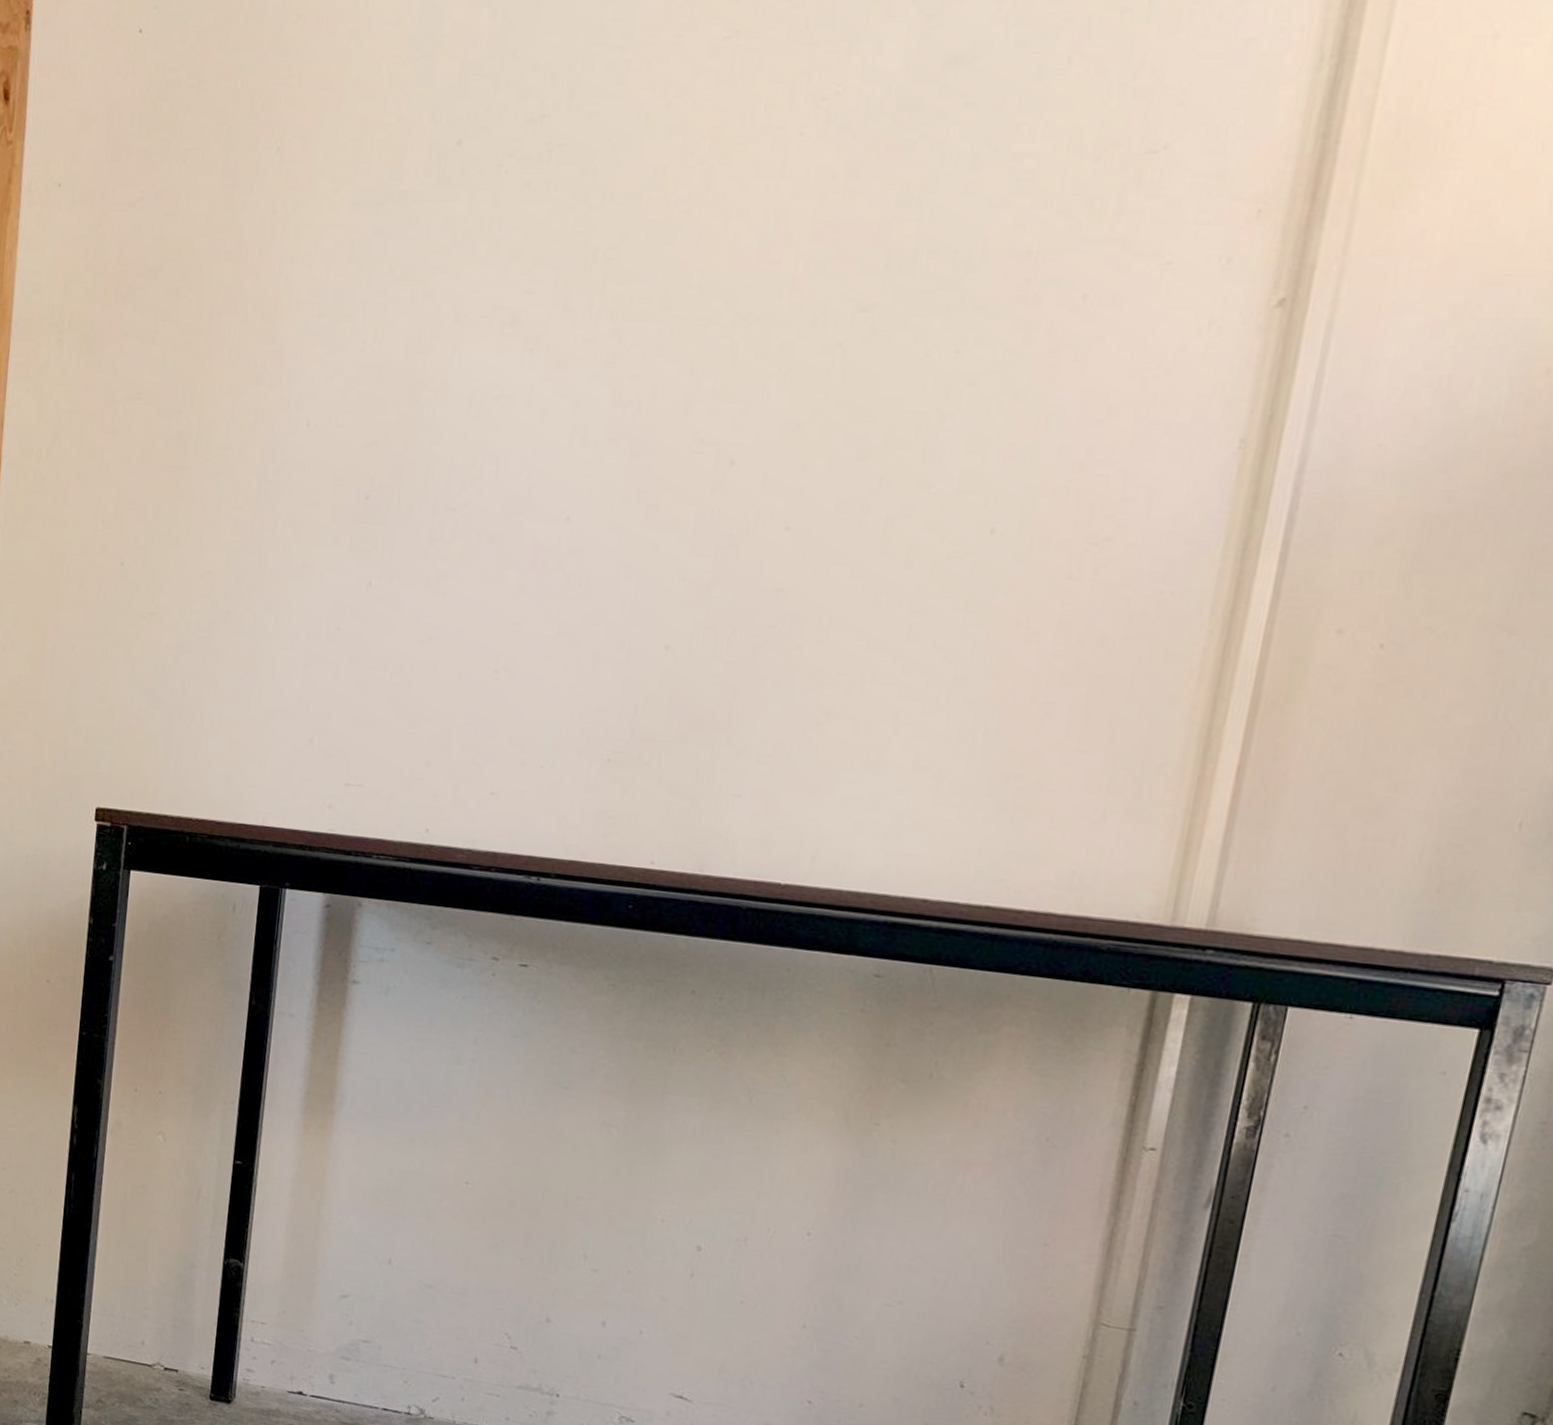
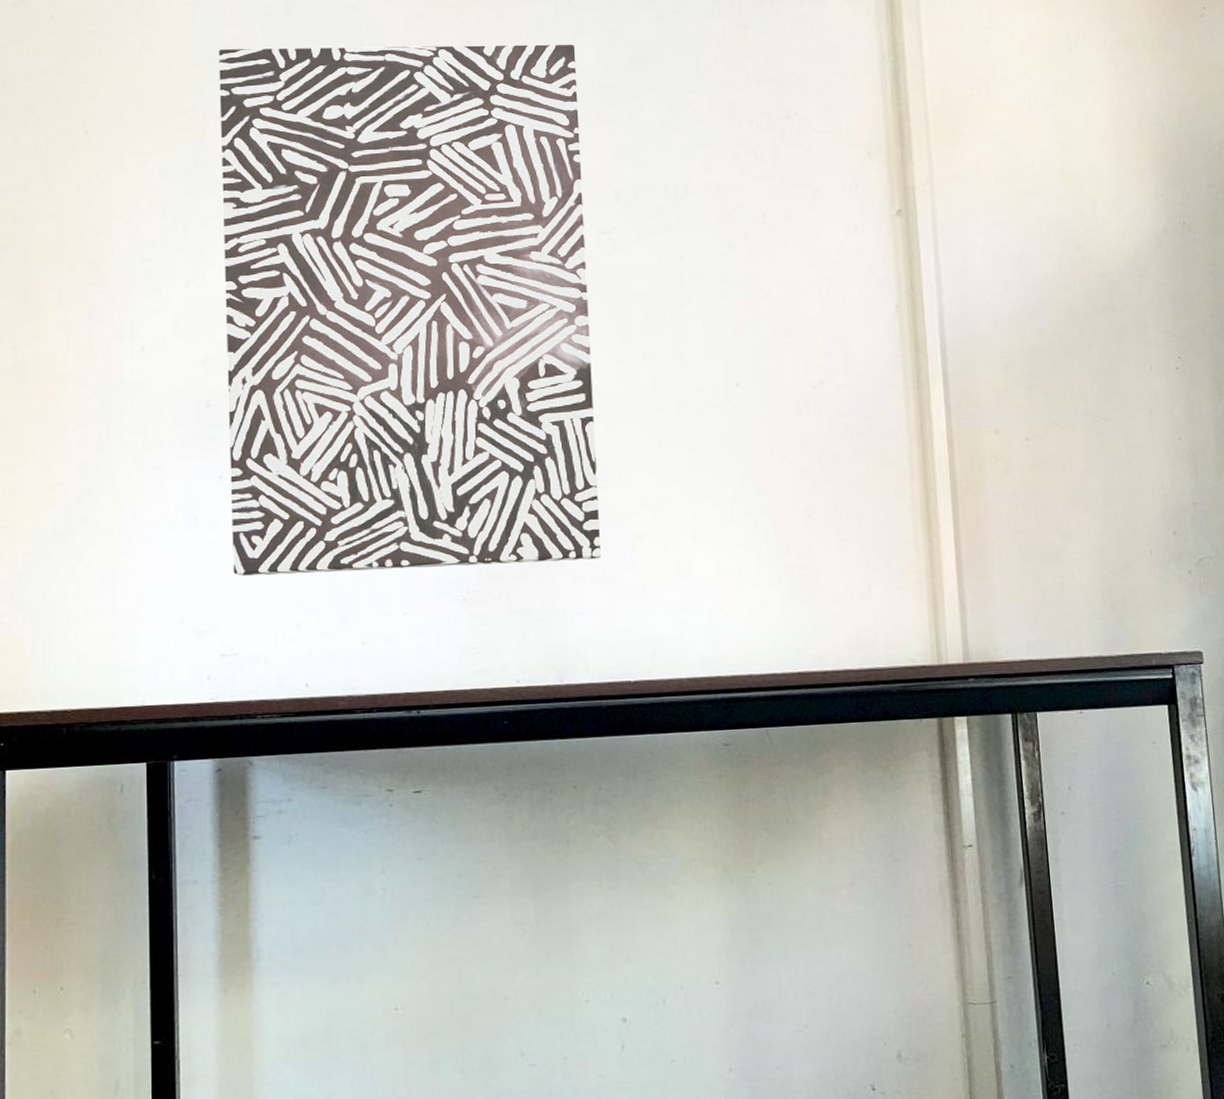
wall art: none [369,36,877,734] -> present [219,44,601,576]

